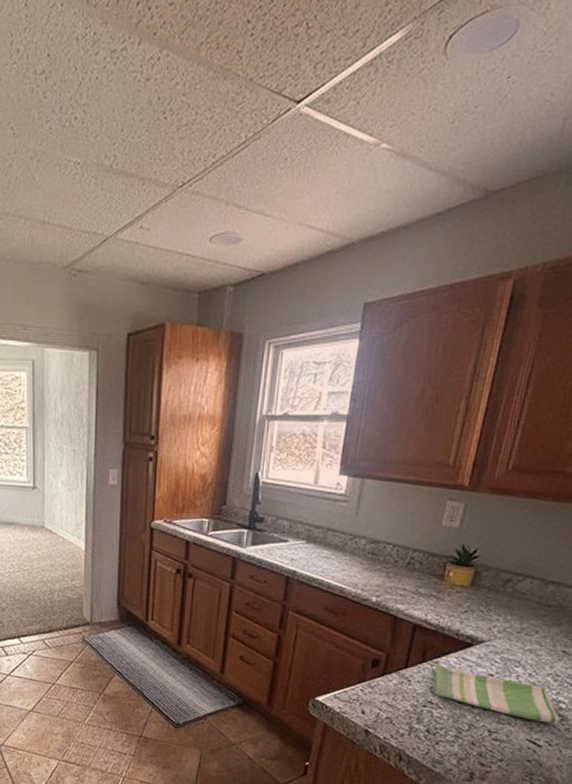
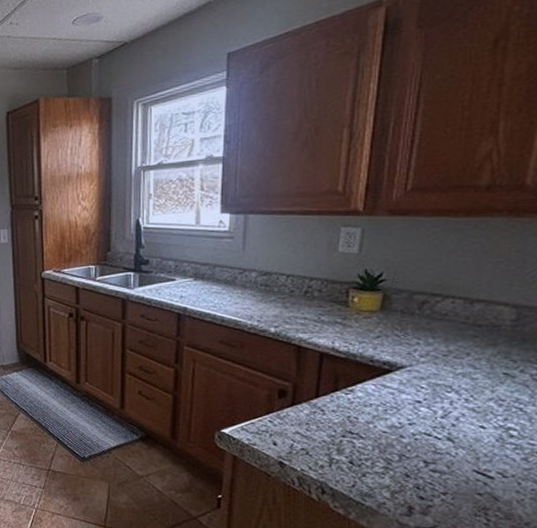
dish towel: present [434,664,560,724] -> none [350,392,512,453]

